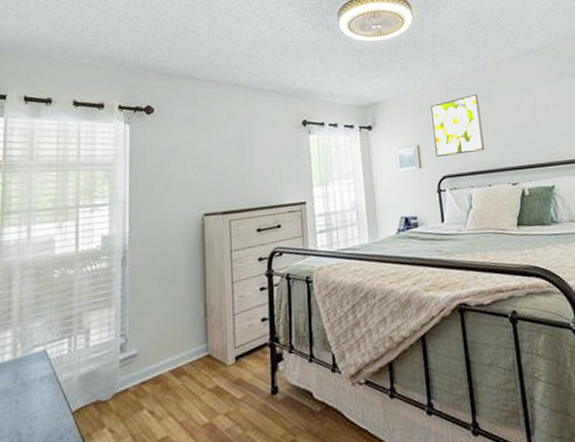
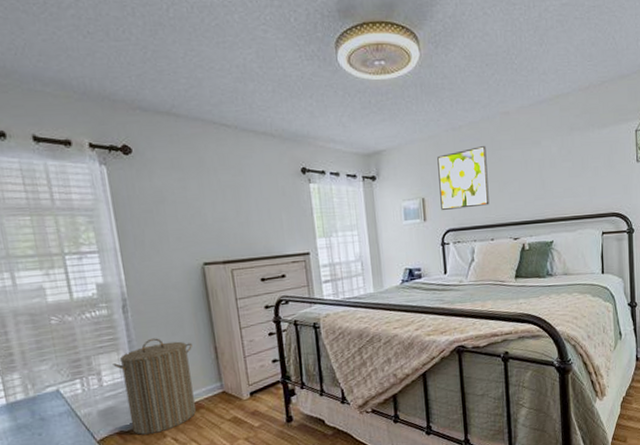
laundry hamper: none [103,293,183,406] -> present [113,338,197,435]

